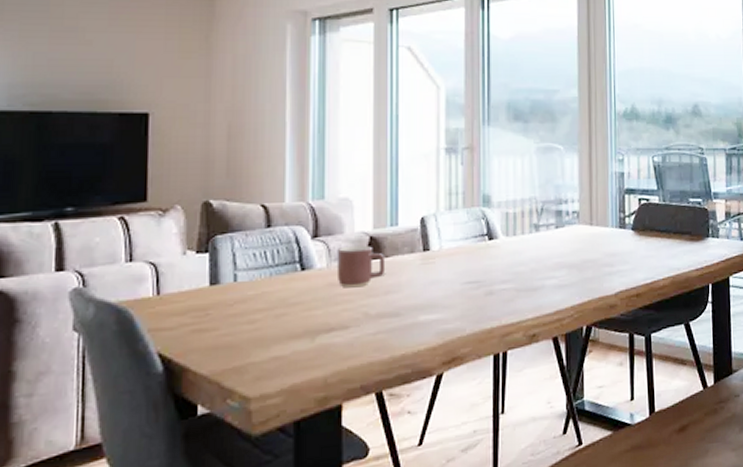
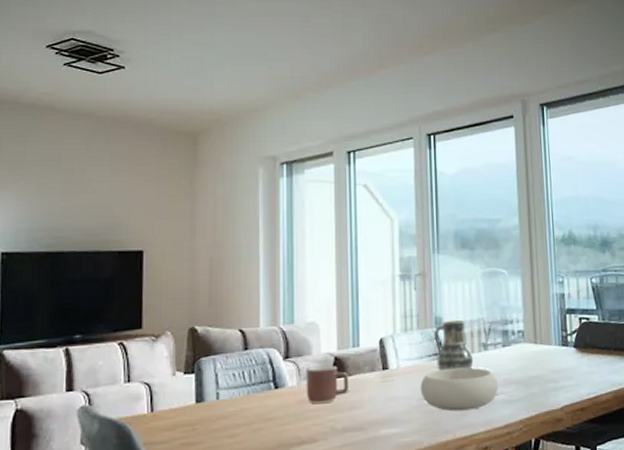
bowl: none [464,249,550,297] -> present [420,367,499,412]
vase: none [481,198,524,254] -> present [434,319,474,372]

